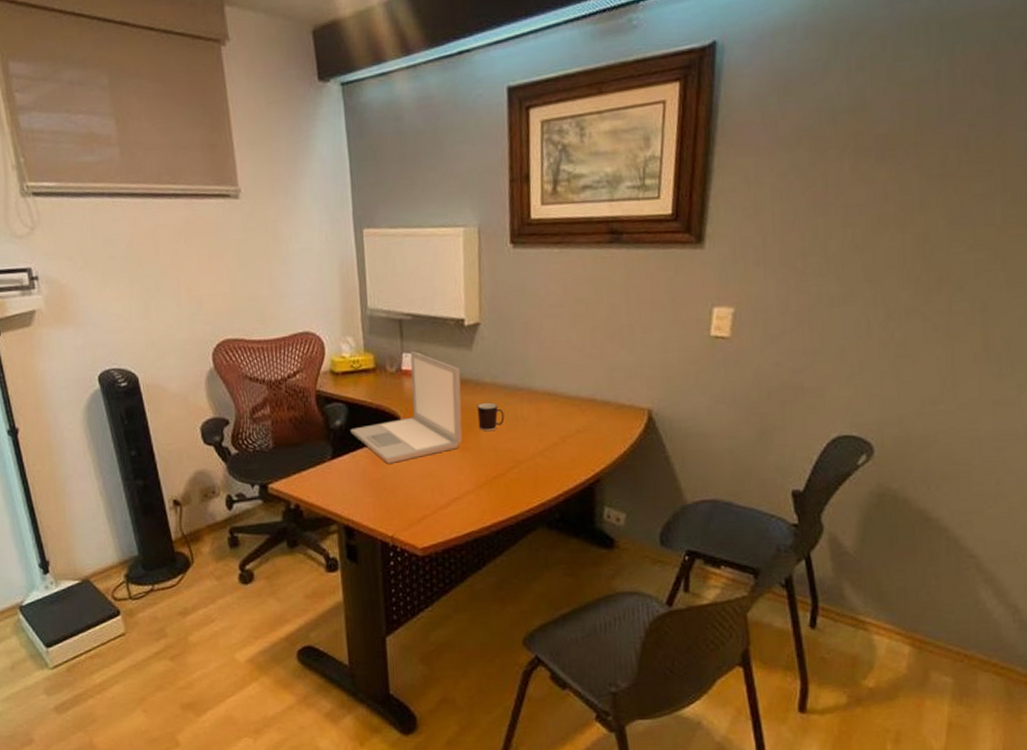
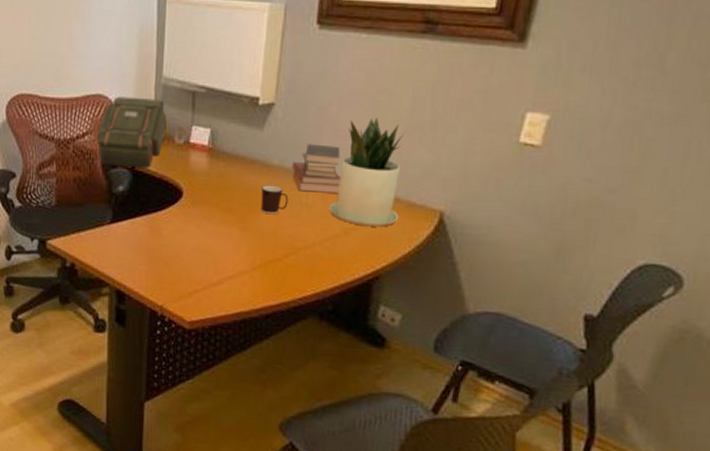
backpack: none [307,330,378,402] -> present [96,96,167,168]
laptop: present [350,350,463,464] -> none [132,124,249,235]
books: none [503,358,552,406] -> present [291,144,341,193]
planter: none [544,327,611,432] -> present [329,117,407,227]

